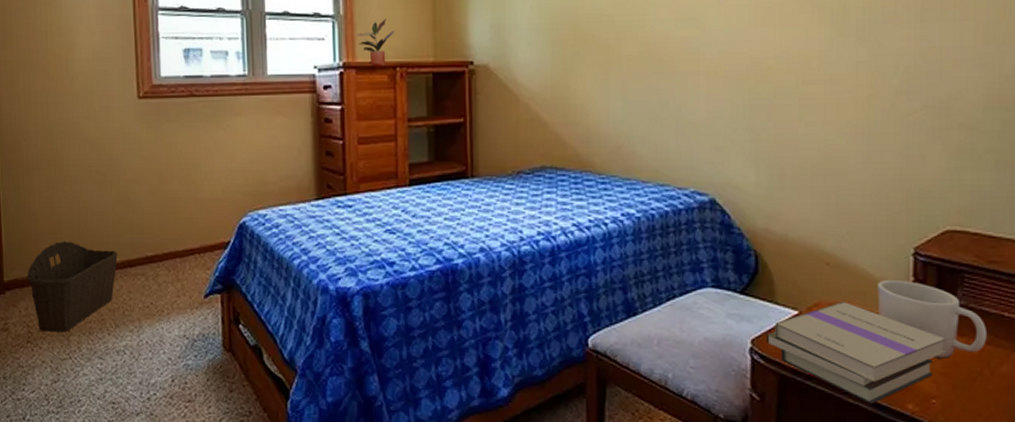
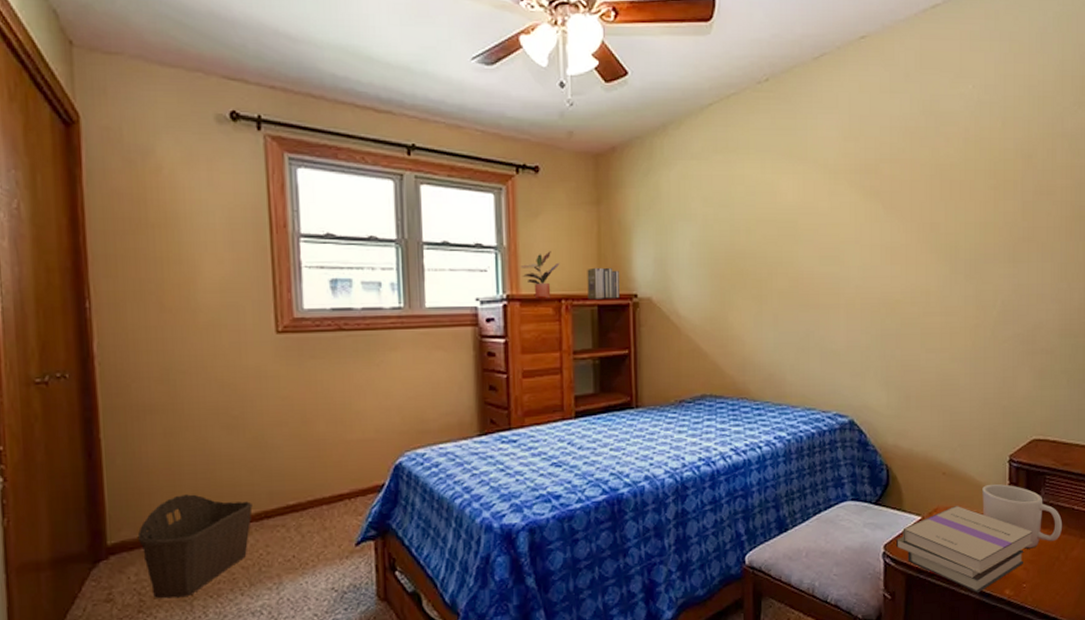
books: none [422,34,455,67] -> present [587,267,620,300]

